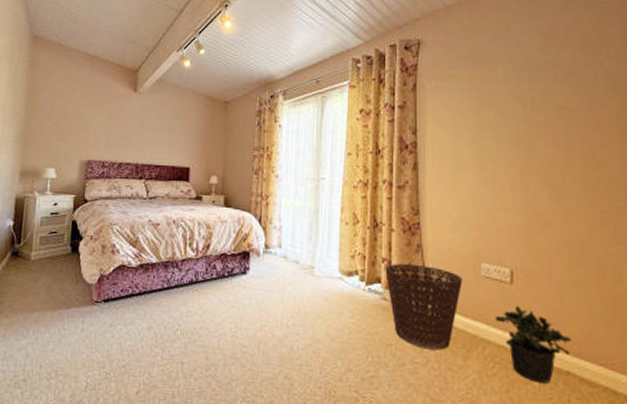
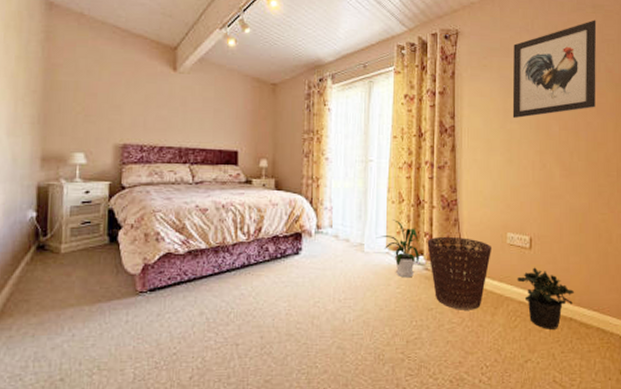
house plant: none [327,242,376,307] -> present [375,219,419,278]
wall art: none [485,20,594,134] -> present [512,20,597,119]

